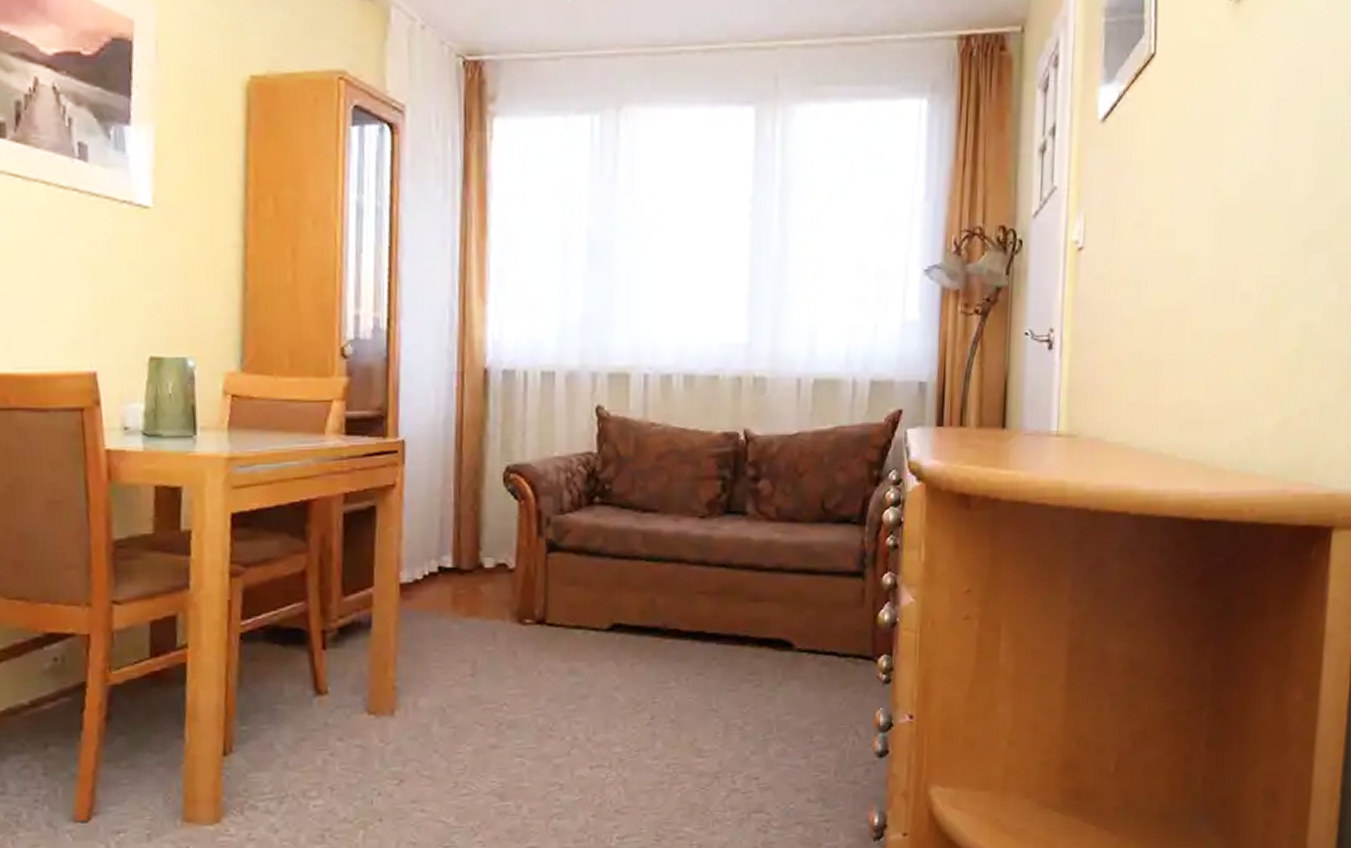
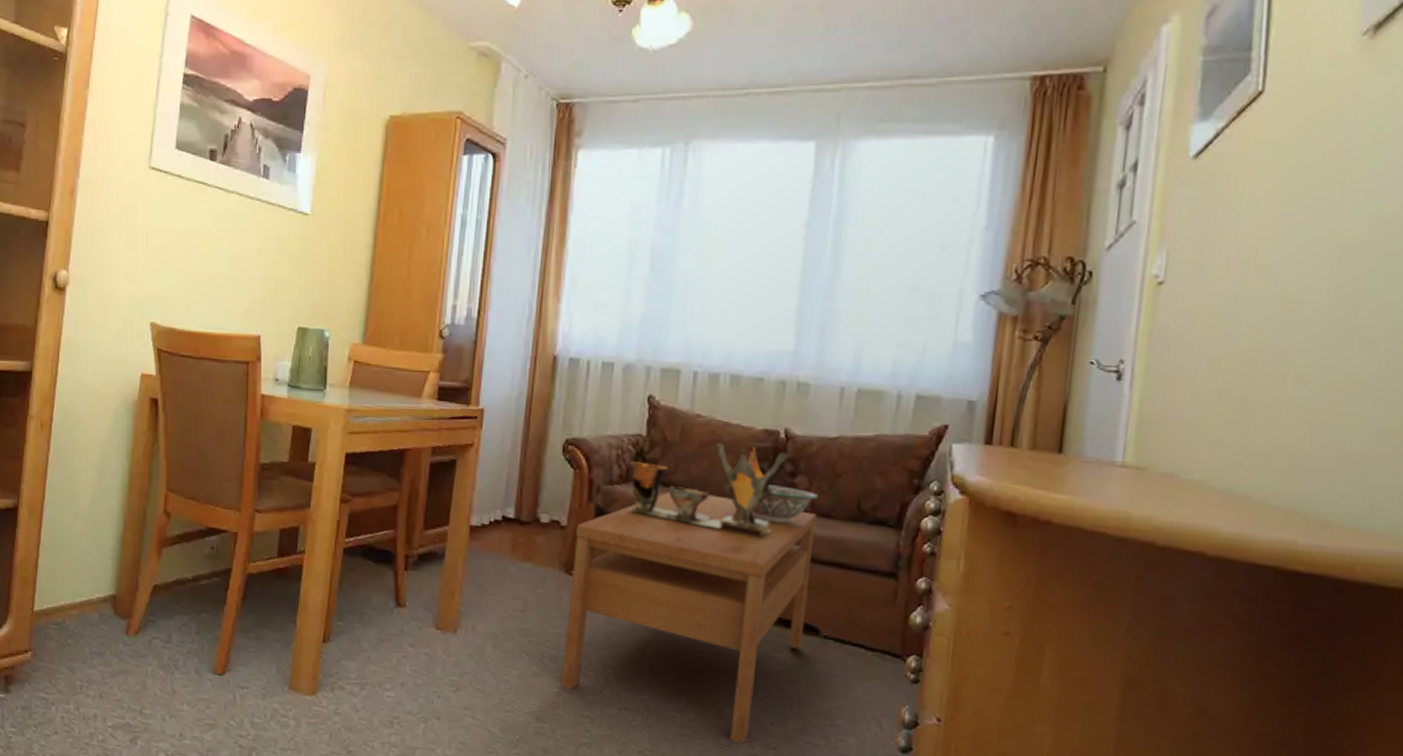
coffee table: none [522,512,783,781] -> present [560,491,817,744]
pottery: none [580,453,750,552] -> present [628,443,789,537]
decorative bowl: none [717,493,783,534] -> present [752,485,819,523]

